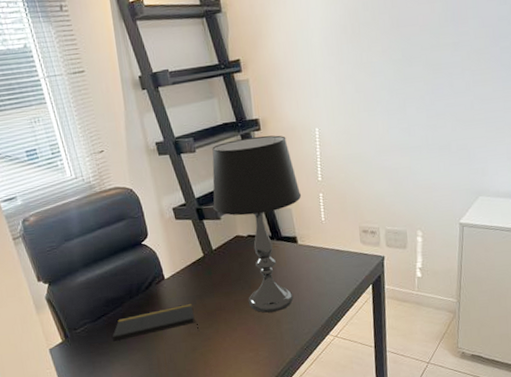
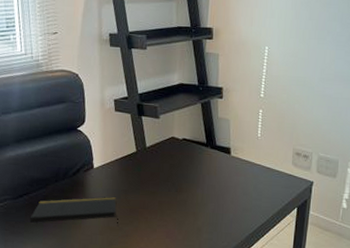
table lamp: present [212,135,302,313] -> none [154,44,242,219]

